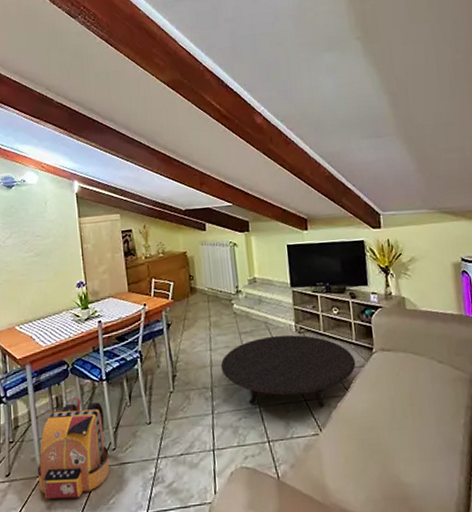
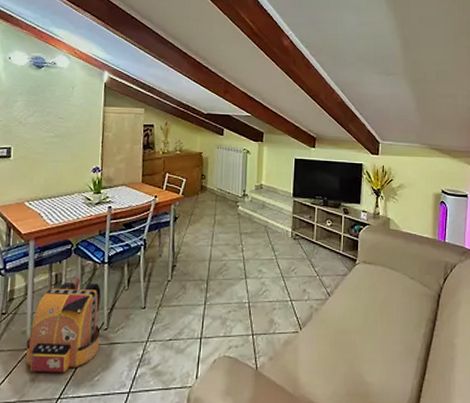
table: present [220,335,356,408] -> none [218,239,340,309]

